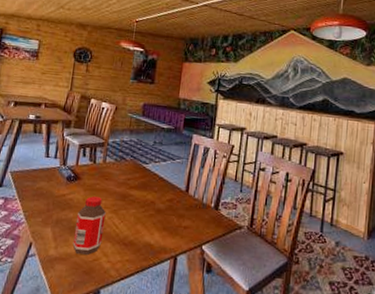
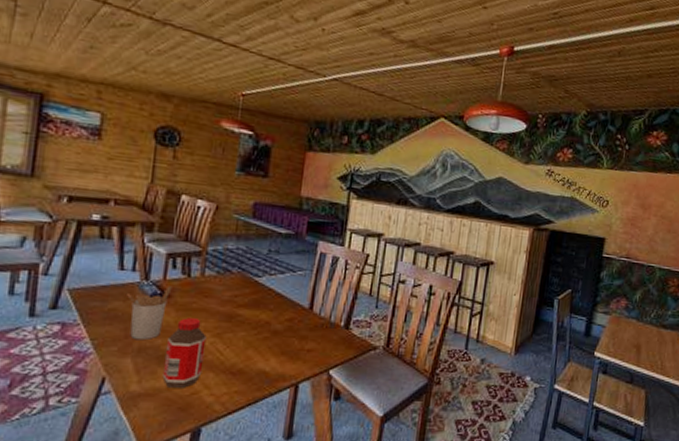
utensil holder: none [50,170,82,214] -> present [127,286,173,341]

